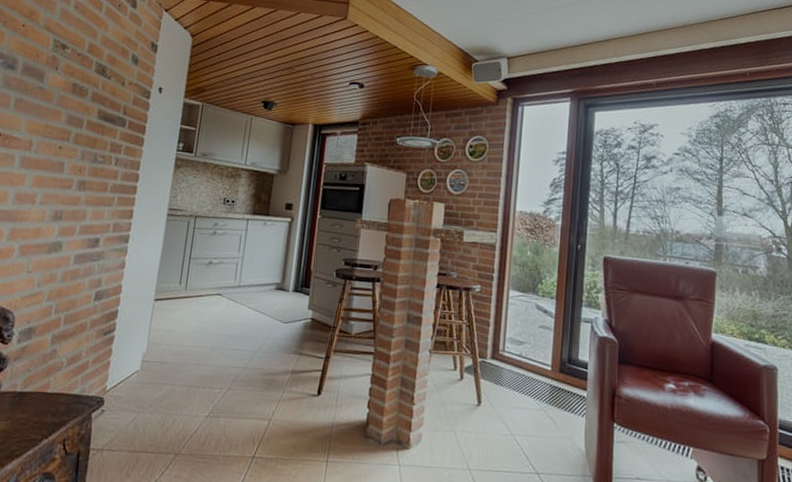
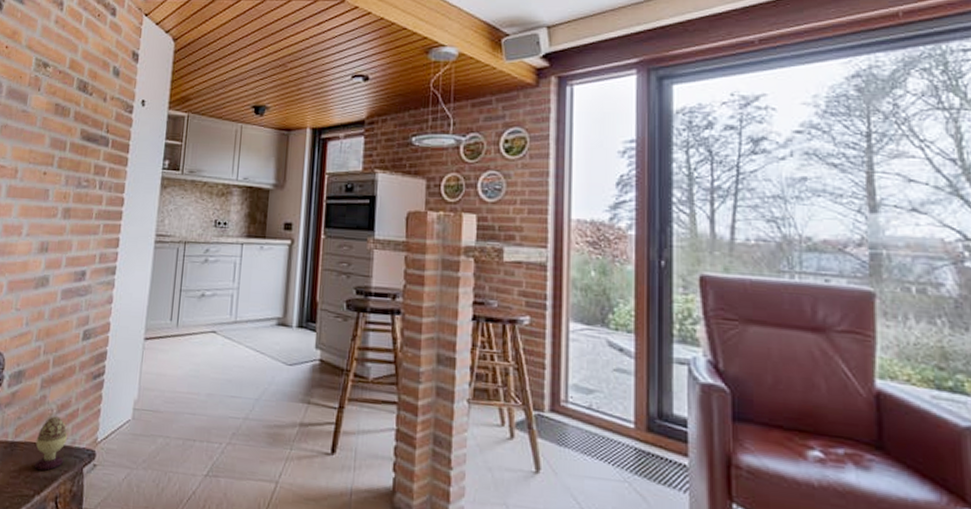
decorative egg: none [42,368,77,417] -> present [34,416,67,471]

